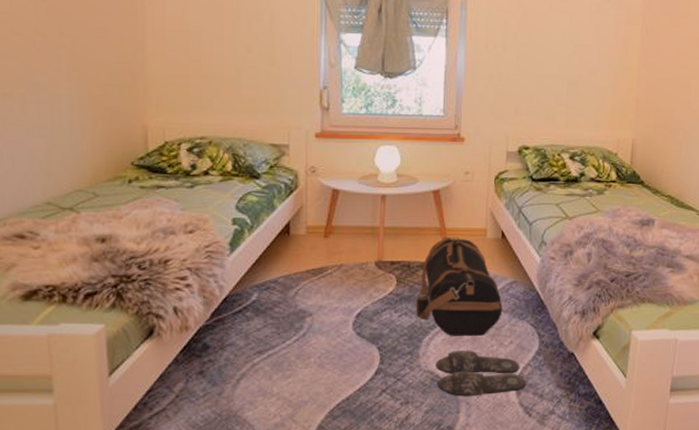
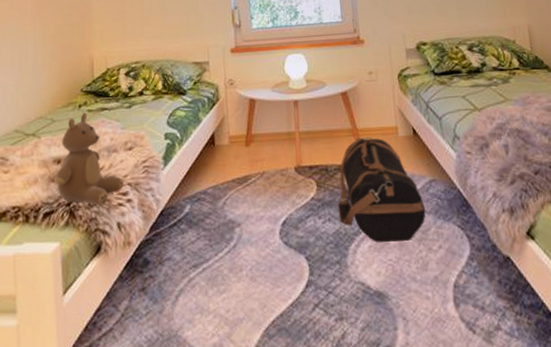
teddy bear: none [98,189,182,289] -> present [55,112,124,206]
slippers: present [436,350,526,397] -> none [365,257,464,311]

